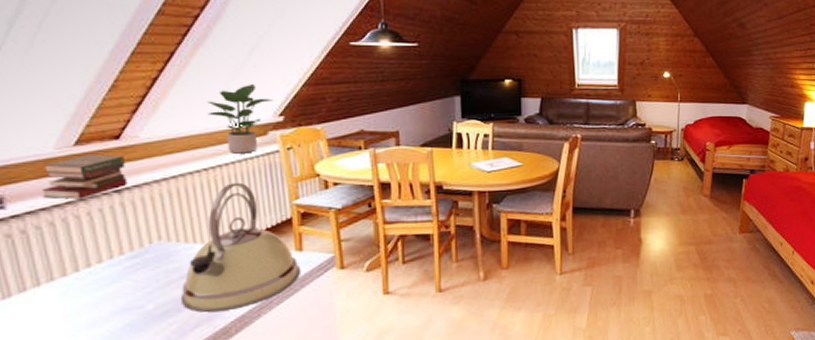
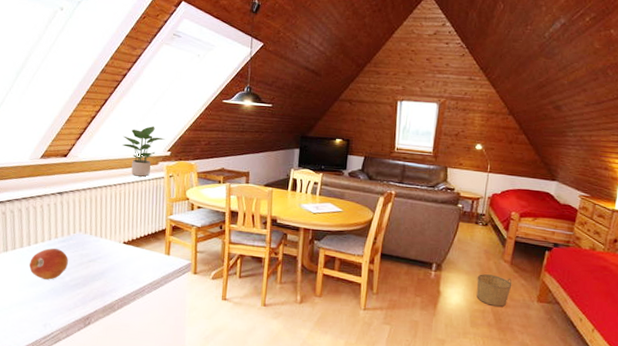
books: present [42,153,128,200] -> none [18,165,68,196]
fruit: none [82,267,147,314] -> present [29,248,68,280]
kettle: present [180,182,300,312] -> none [86,197,166,291]
basket: none [678,212,714,246] -> present [476,274,512,307]

